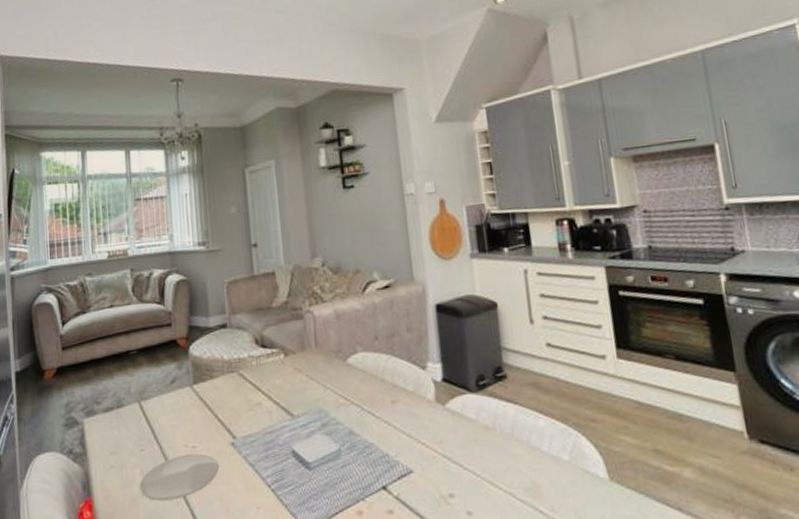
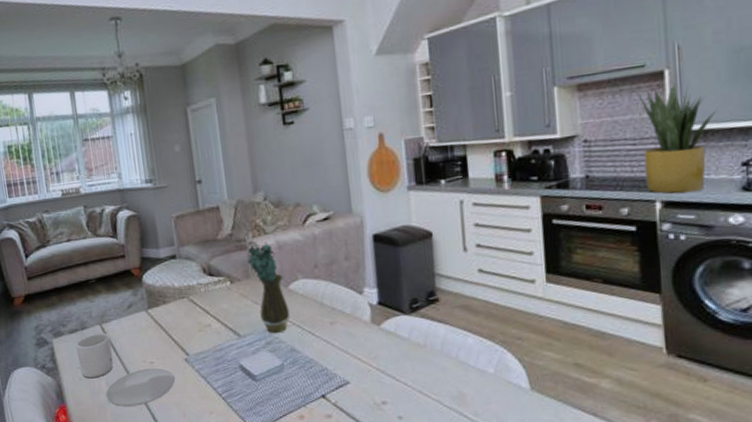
mug: none [109,411,151,466] -> present [75,332,113,379]
vase: none [303,310,349,413] -> present [247,241,291,333]
planter: none [692,156,769,266] -> present [638,82,717,194]

